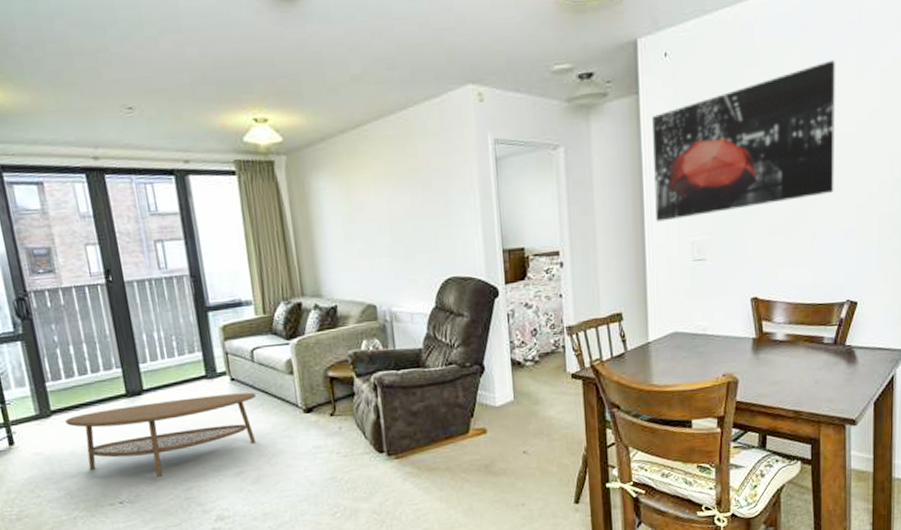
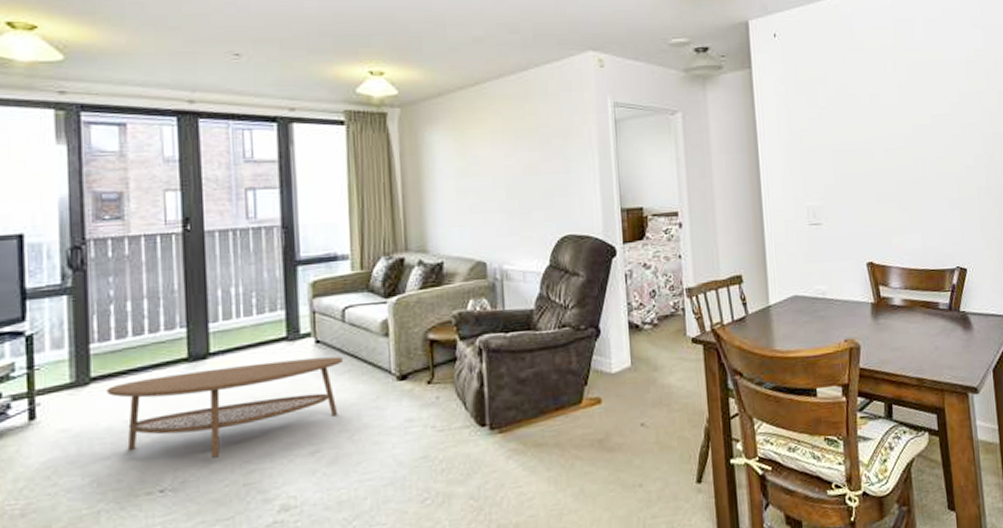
wall art: present [652,60,835,222] -> none [765,49,935,187]

